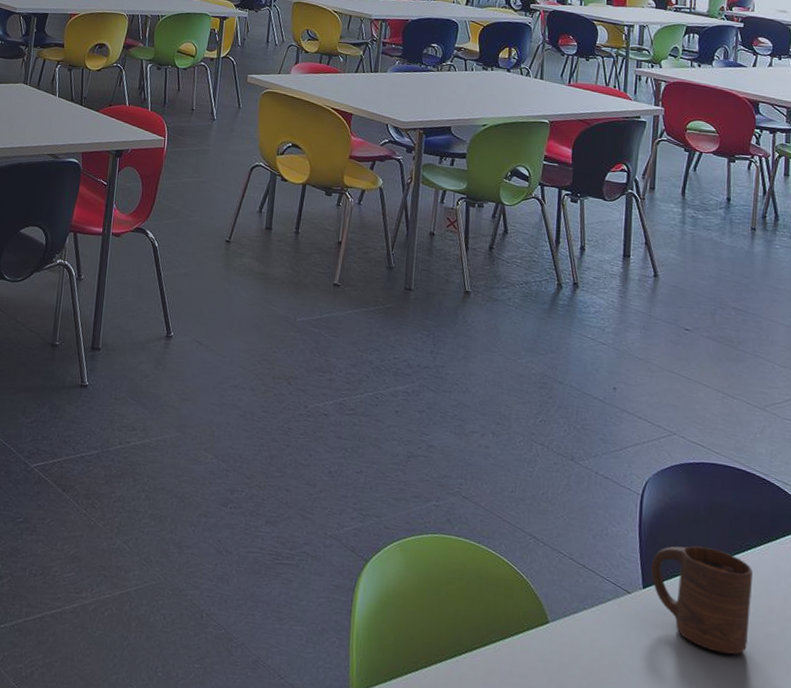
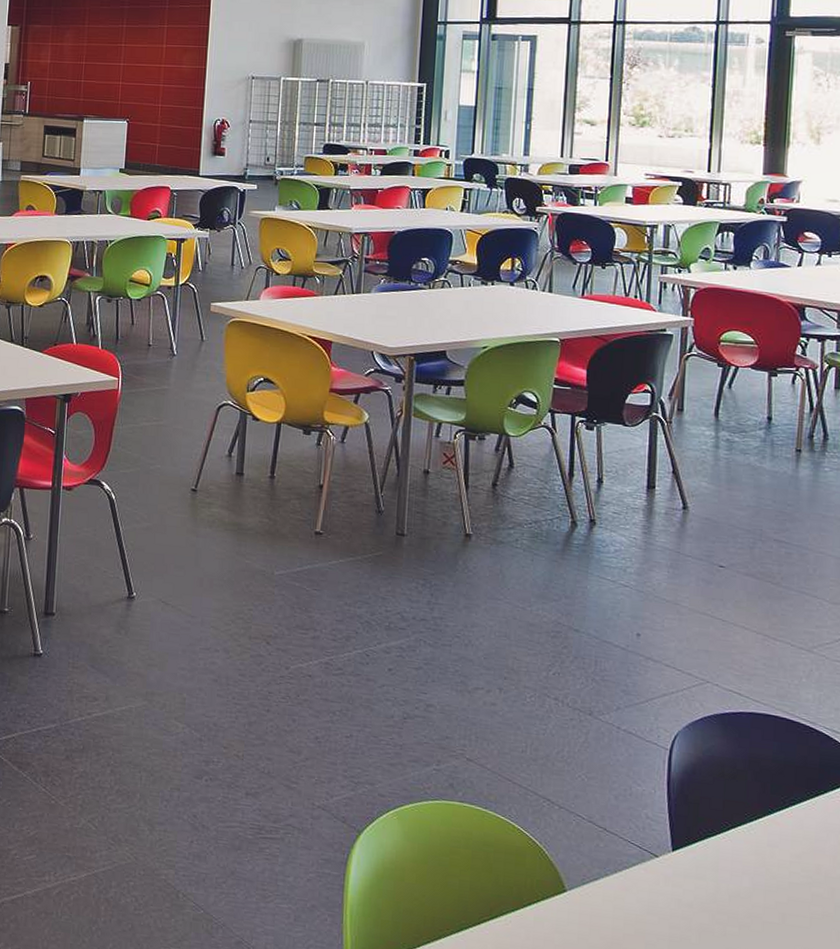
cup: present [650,546,753,655] -> none [680,803,797,919]

